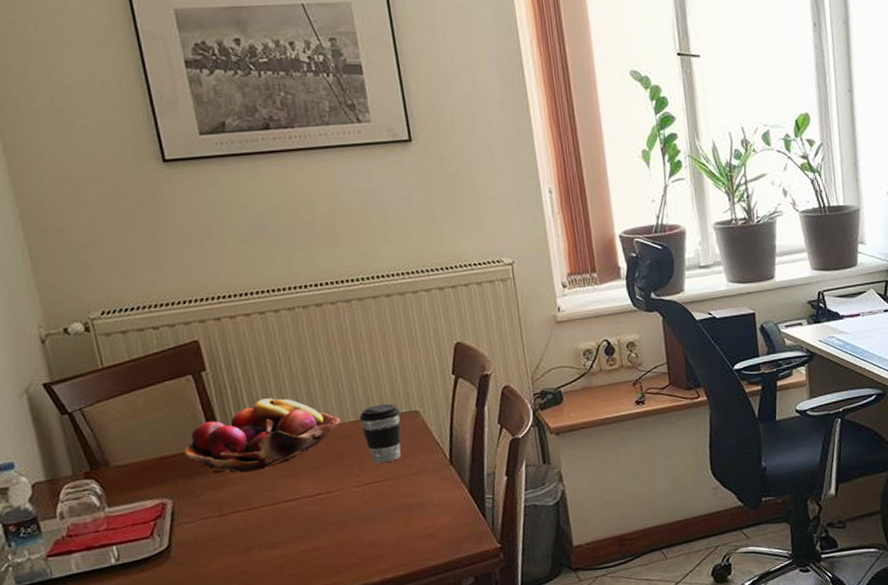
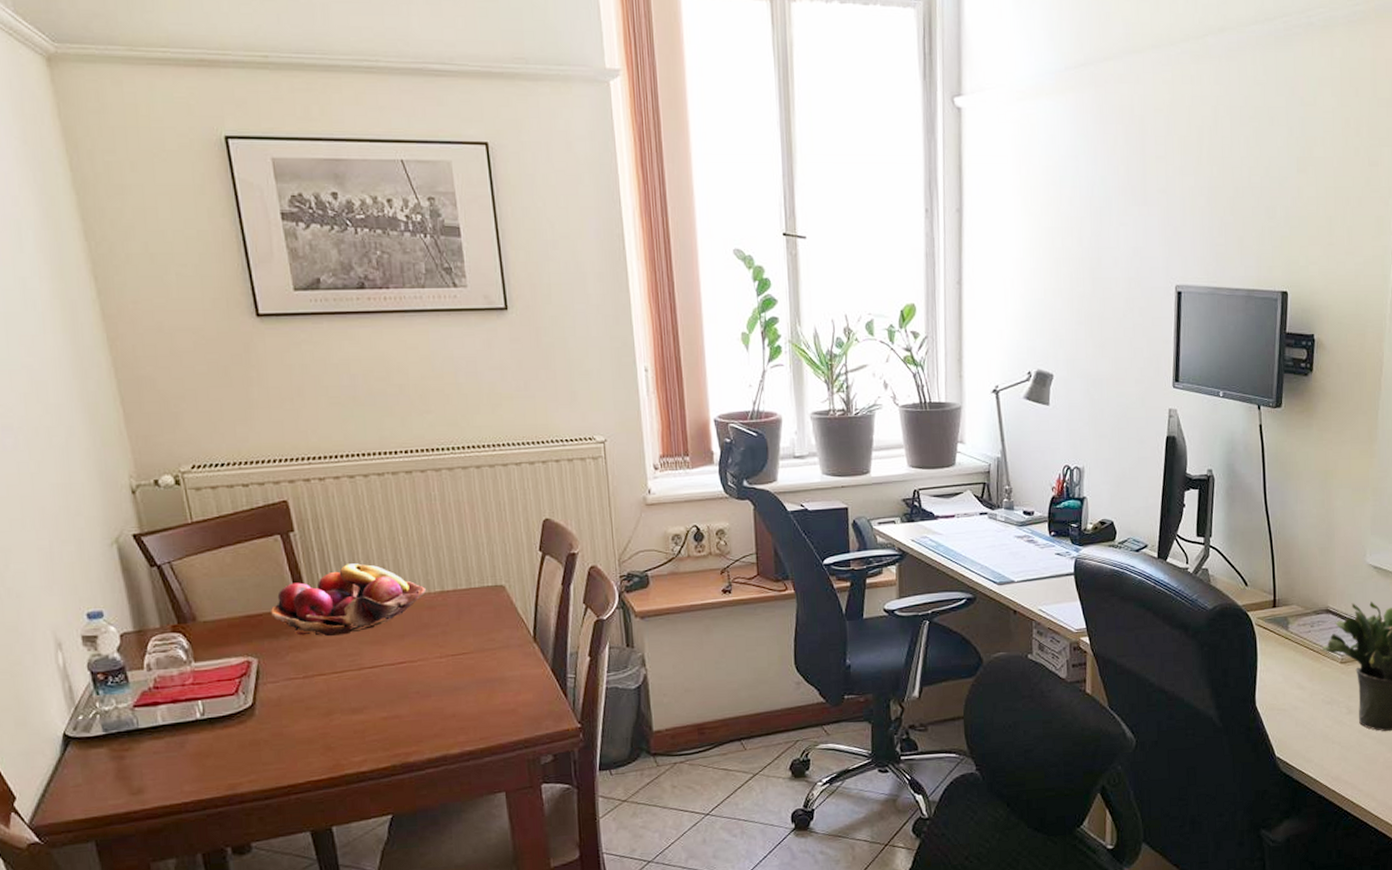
coffee cup: present [359,404,402,463] -> none [445,577,487,635]

